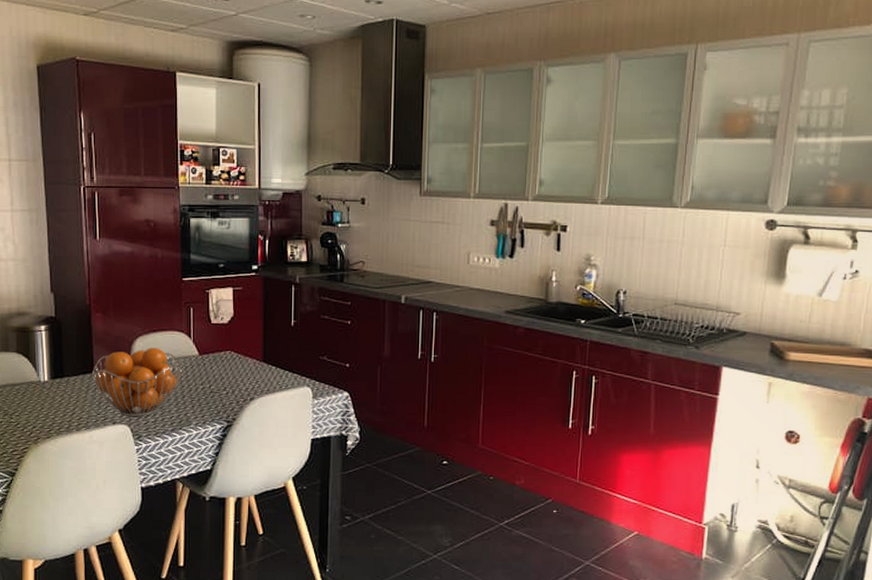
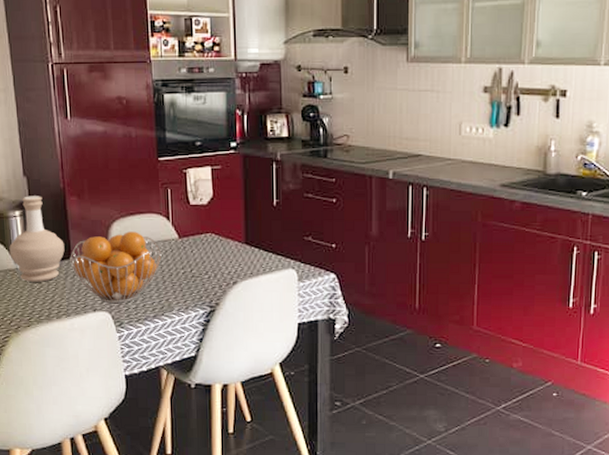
bottle: none [33,311,87,395] -> present [9,196,65,282]

